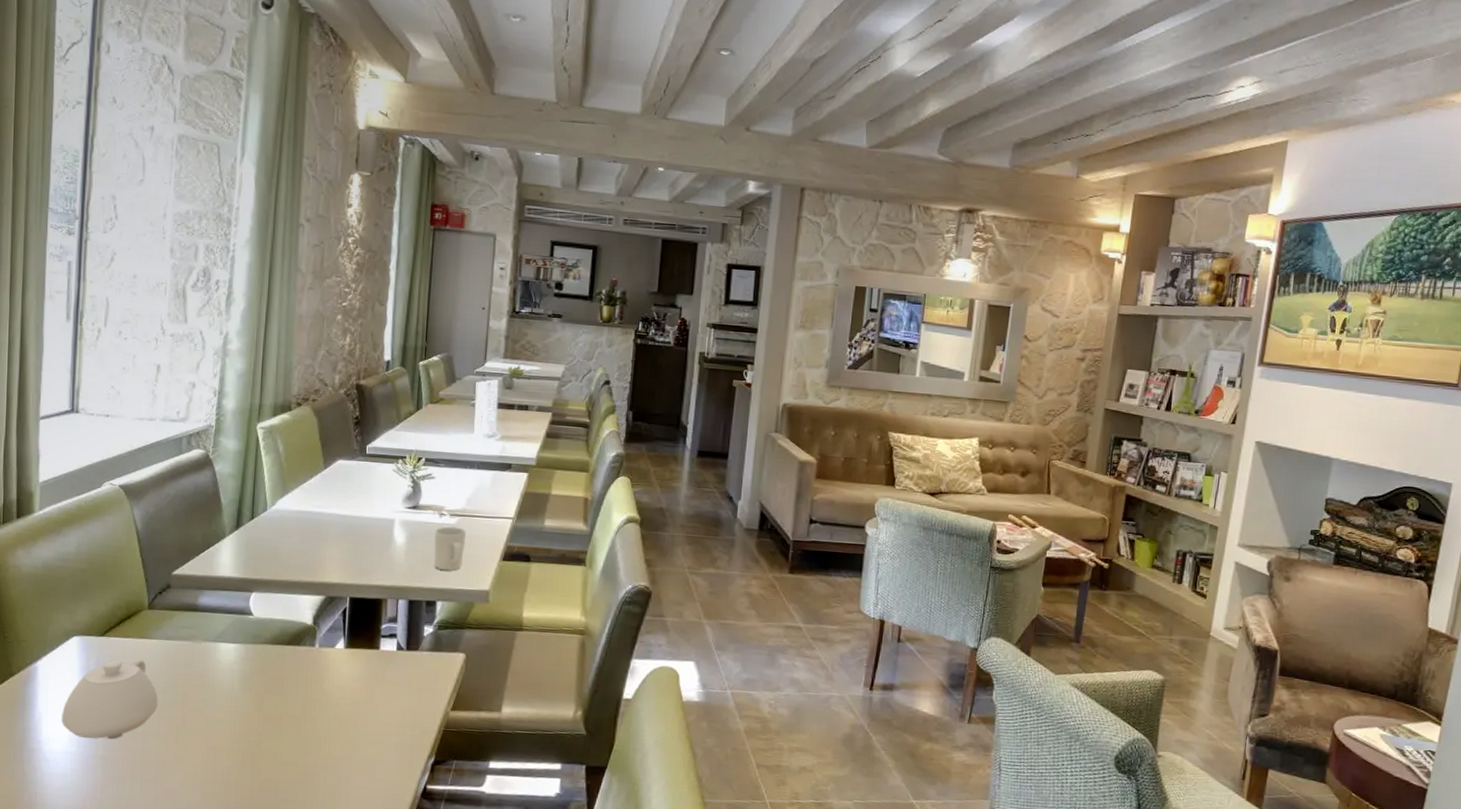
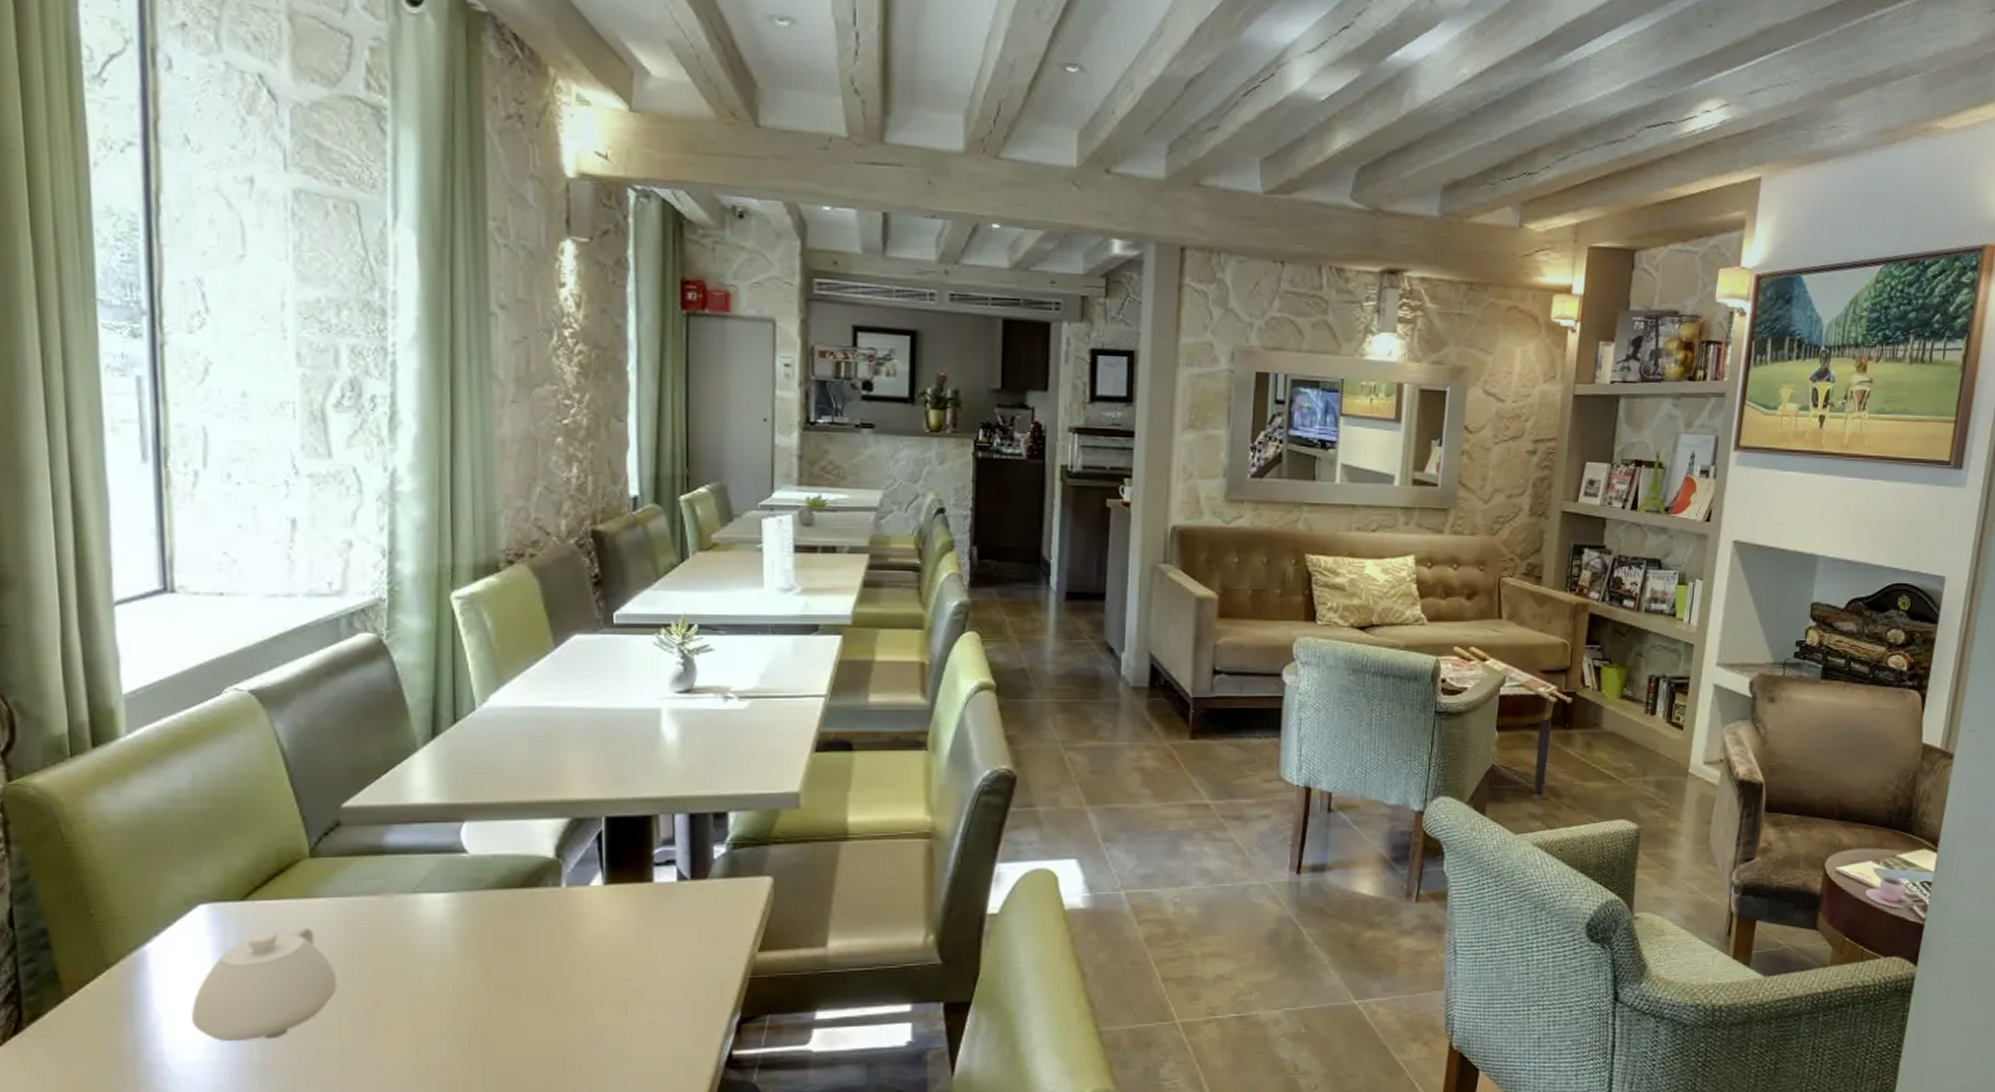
mug: present [433,525,467,570] -> none [719,711,763,770]
teacup: none [1371,742,1424,774] -> present [1865,877,1920,910]

